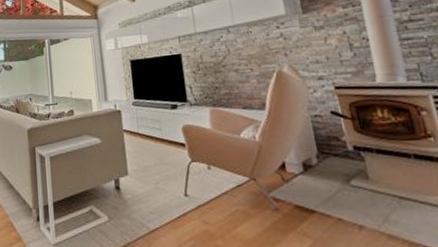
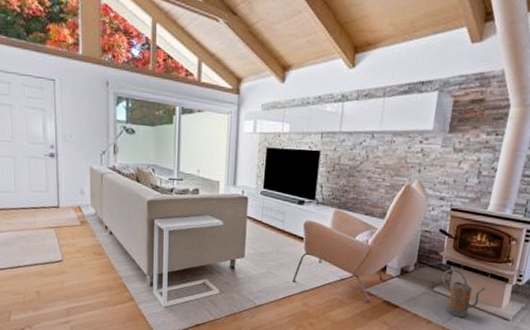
watering can: none [353,155,414,216] -> present [441,269,485,317]

